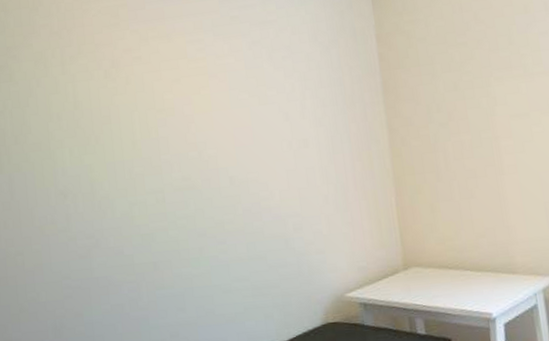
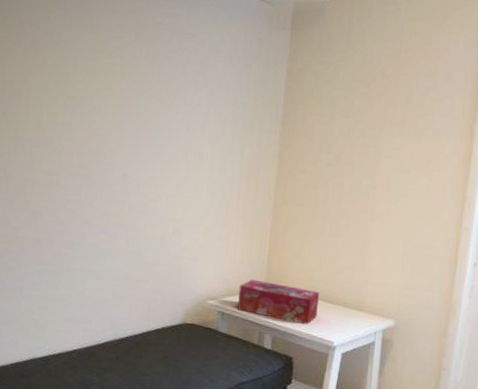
tissue box: none [376,261,467,300] -> present [237,279,319,325]

